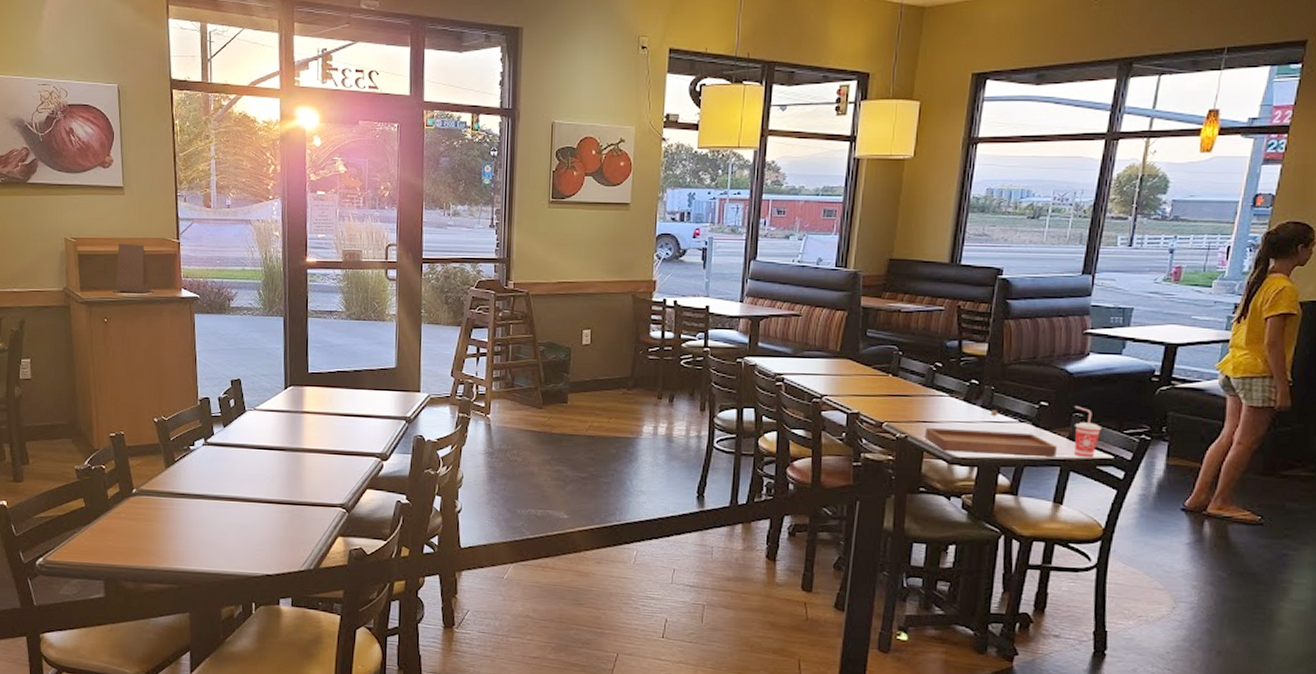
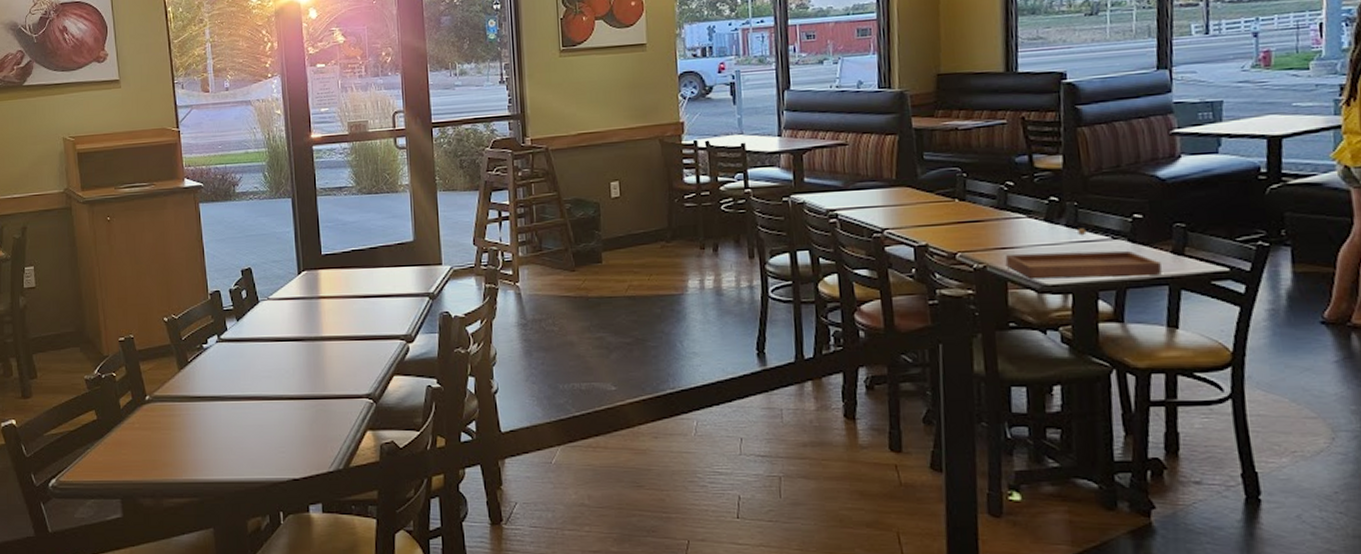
paper bag: present [116,243,150,294] -> none [117,136,152,188]
beverage cup: present [1074,406,1102,458] -> none [1173,215,1210,273]

